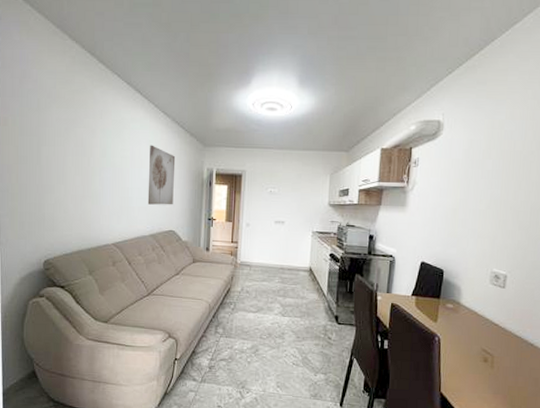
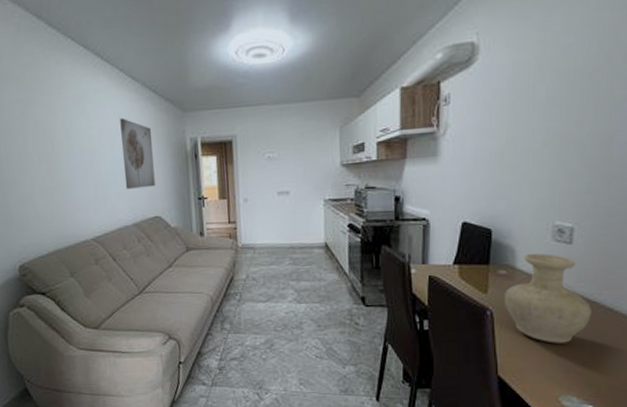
vase: none [450,293,517,370] -> present [505,253,592,343]

